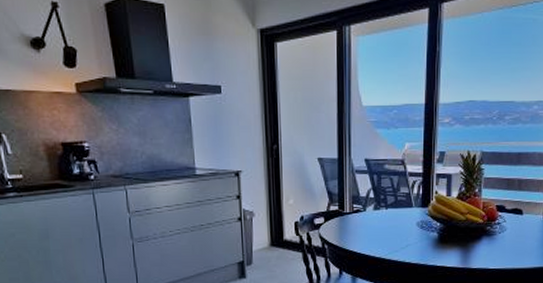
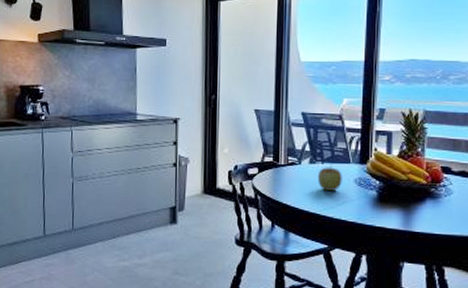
apple: none [382,209,405,235] -> present [317,164,342,191]

